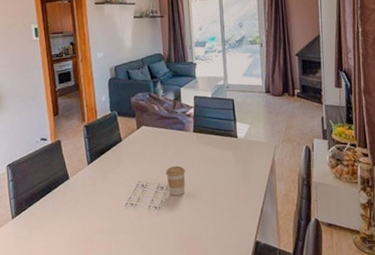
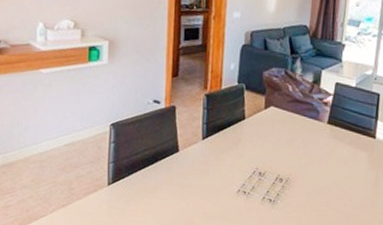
coffee cup: present [166,165,185,196] -> none [288,157,311,192]

